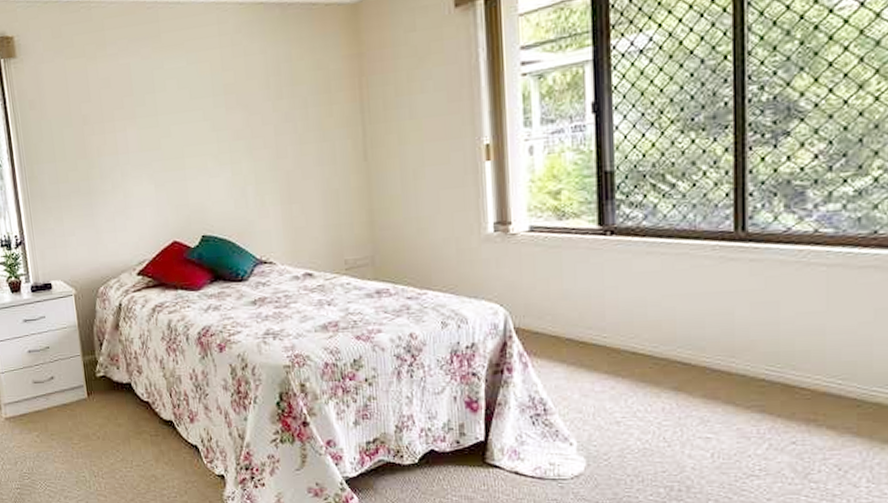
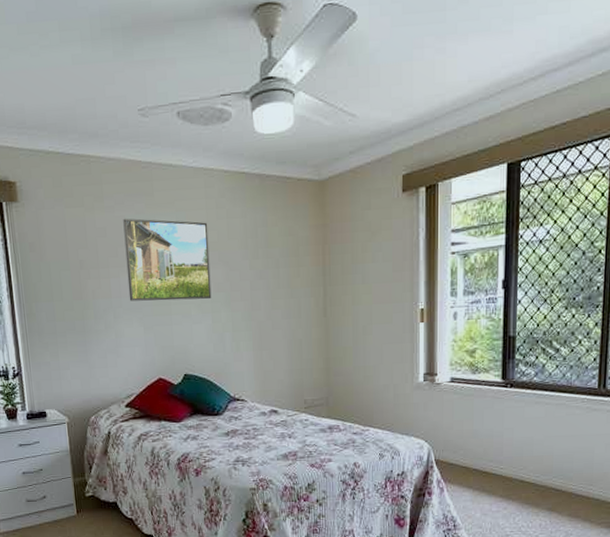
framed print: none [128,62,230,157] -> present [123,218,212,301]

